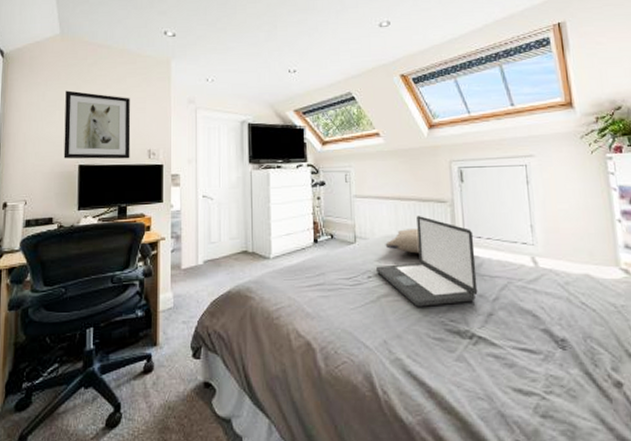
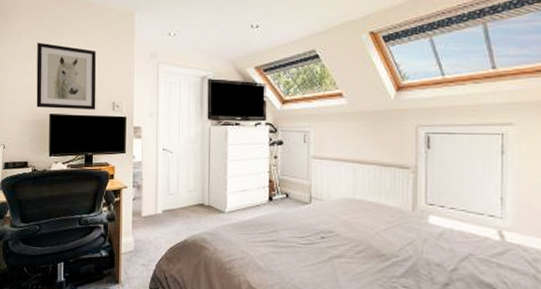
laptop: present [375,216,478,307] -> none [329,181,436,271]
pillow: present [385,229,420,254] -> none [341,193,377,219]

